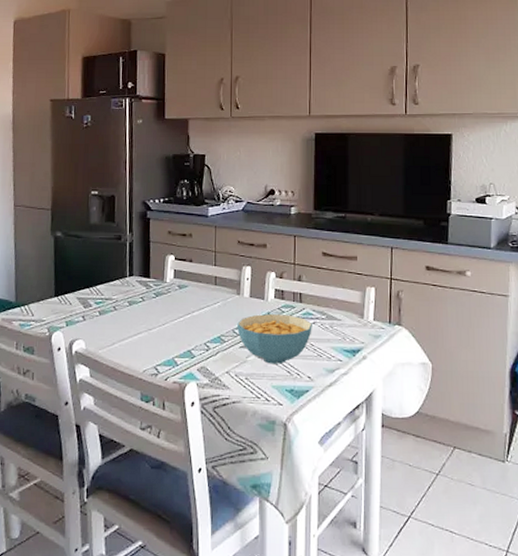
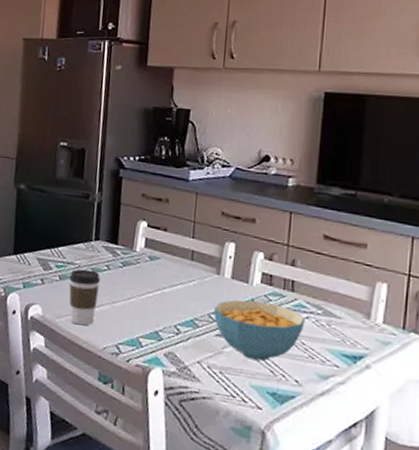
coffee cup: none [108,303,137,353] -> present [69,269,101,326]

